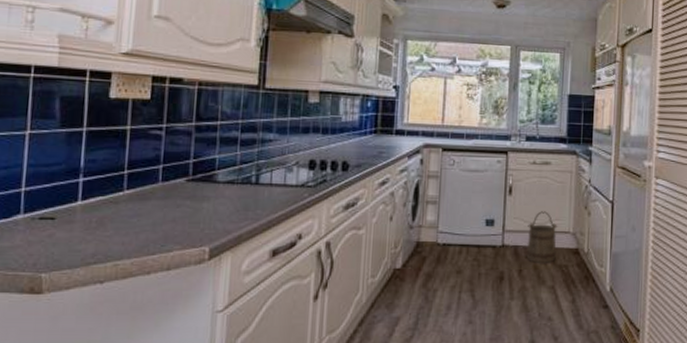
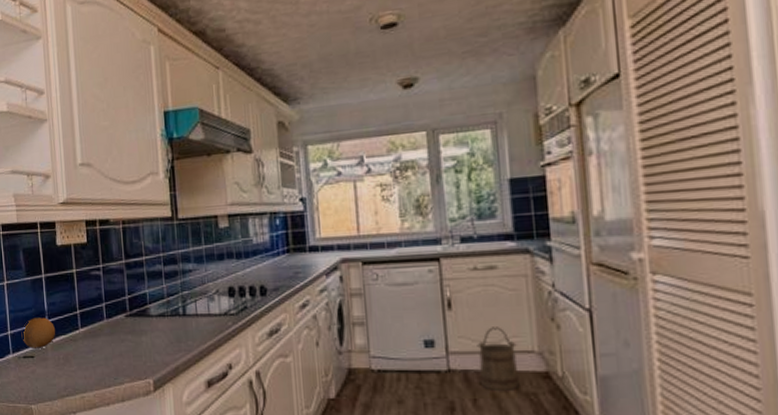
fruit: none [41,174,92,209] -> present [21,317,56,348]

